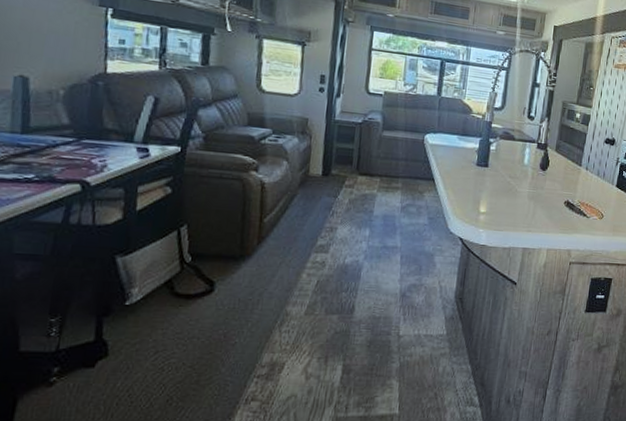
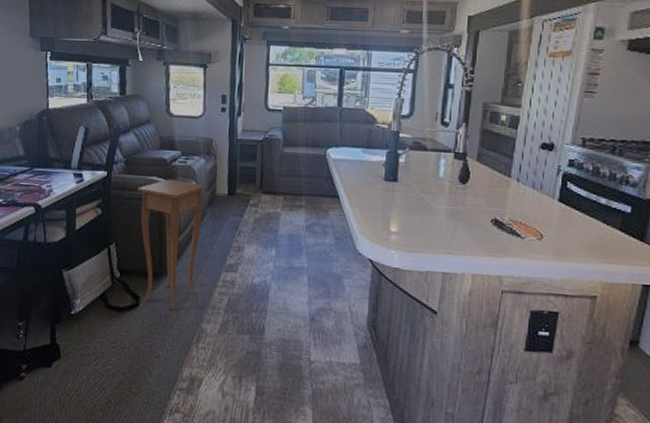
side table: none [218,157,299,295] -> present [137,179,206,311]

